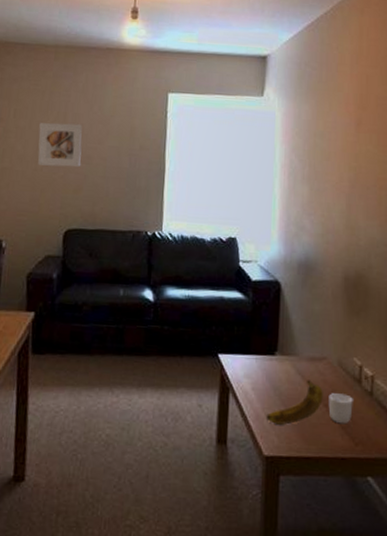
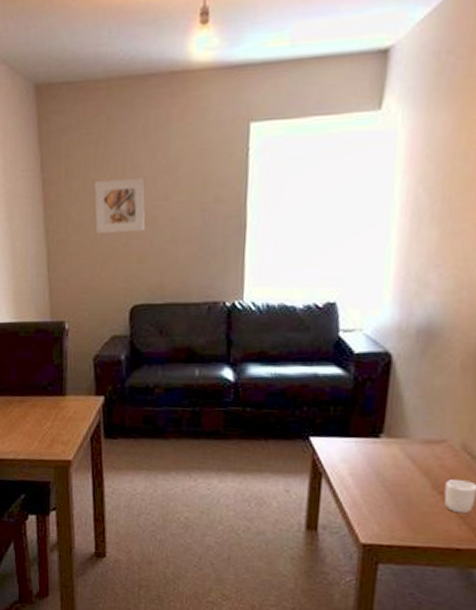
banana: present [265,380,323,425] -> none [364,465,439,513]

